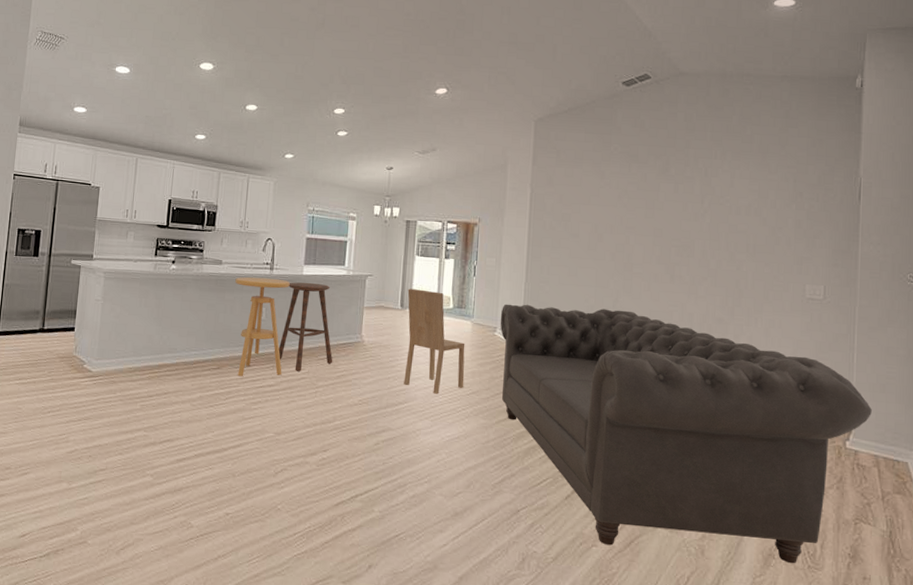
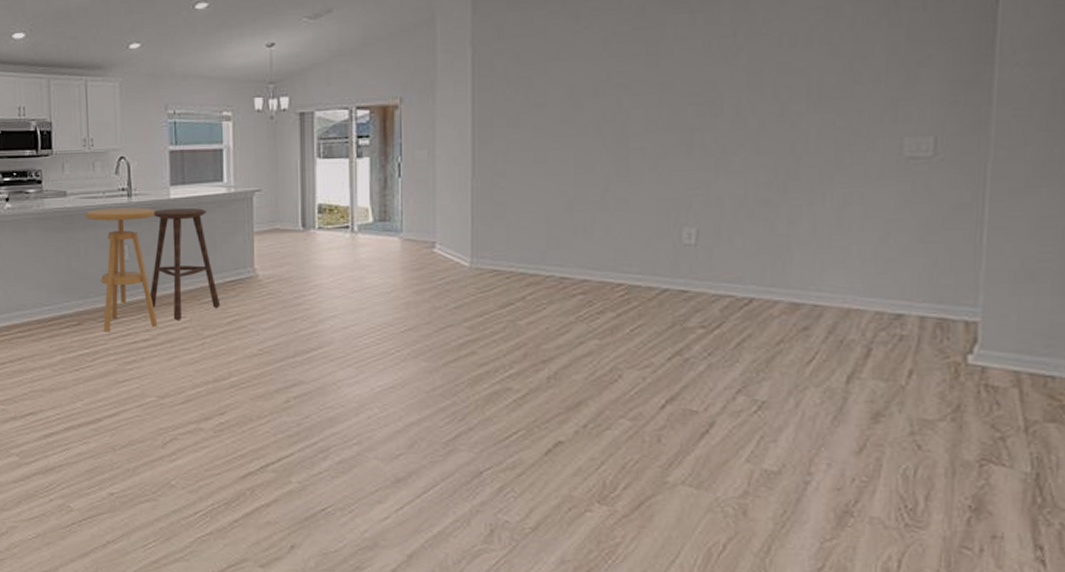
dining chair: present [404,288,465,394] -> none [310,202,396,335]
sofa: present [500,304,872,564] -> none [439,202,1011,523]

